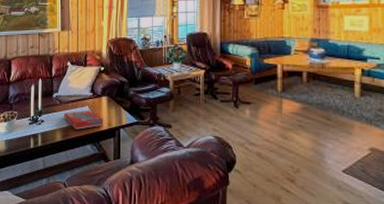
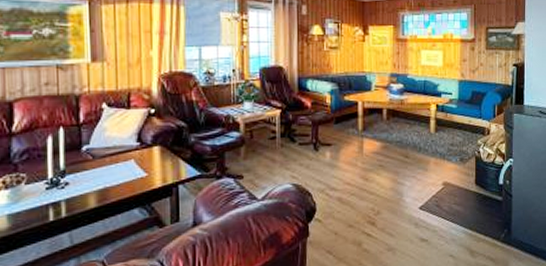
snack box: present [63,110,104,130] -> none [98,164,157,191]

